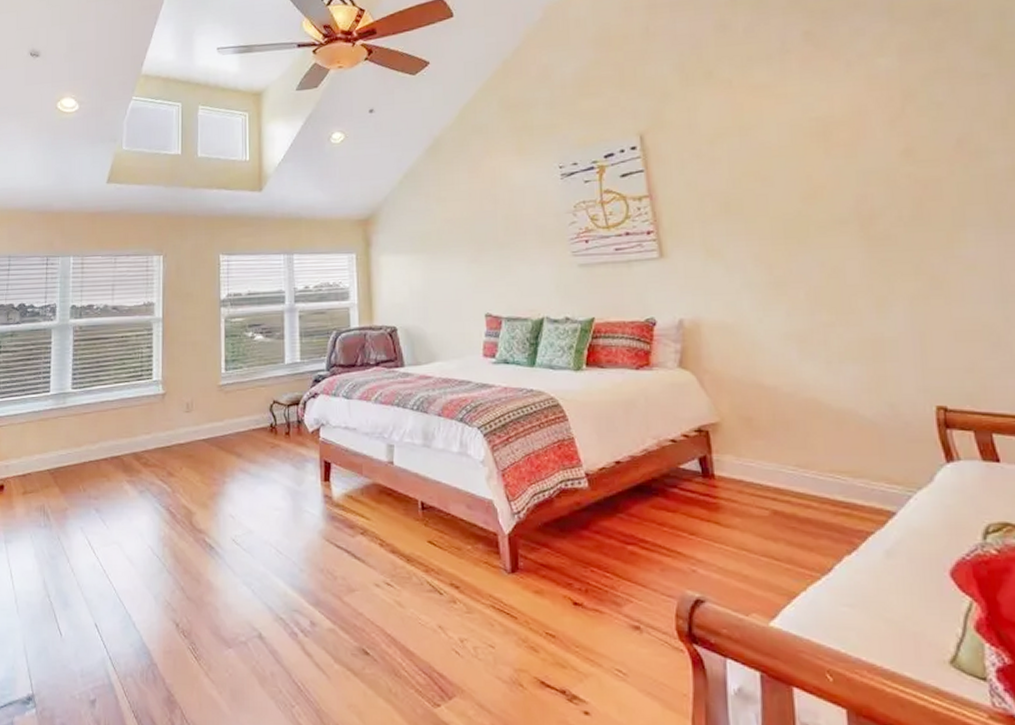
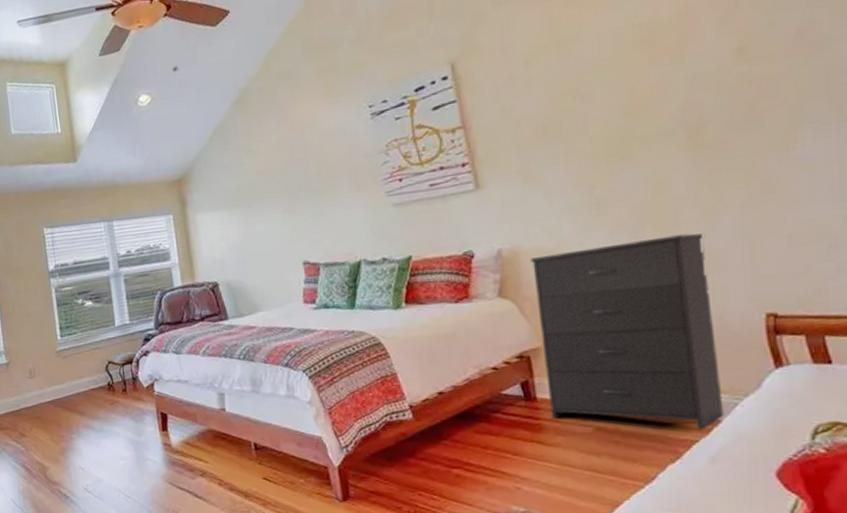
dresser: none [711,320,899,522] -> present [530,233,724,430]

